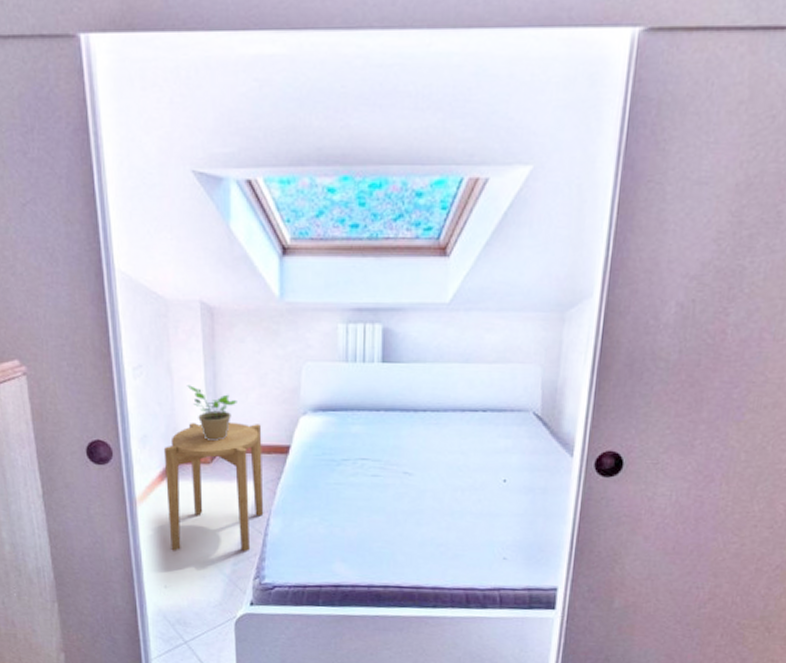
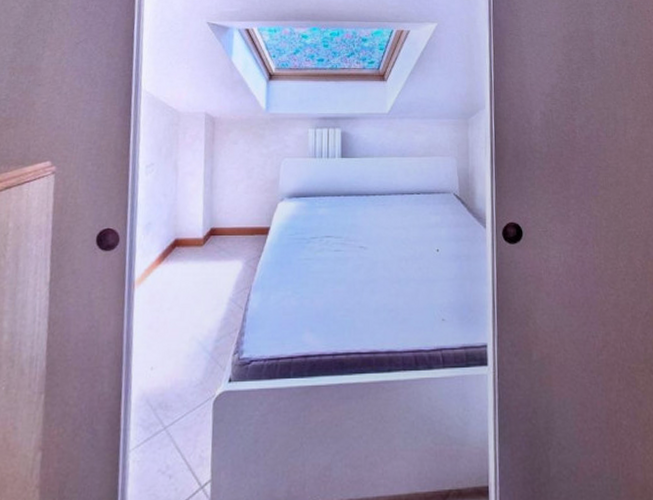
side table: present [163,421,264,552] -> none [161,208,247,331]
potted plant: present [187,385,237,441] -> none [189,179,229,225]

